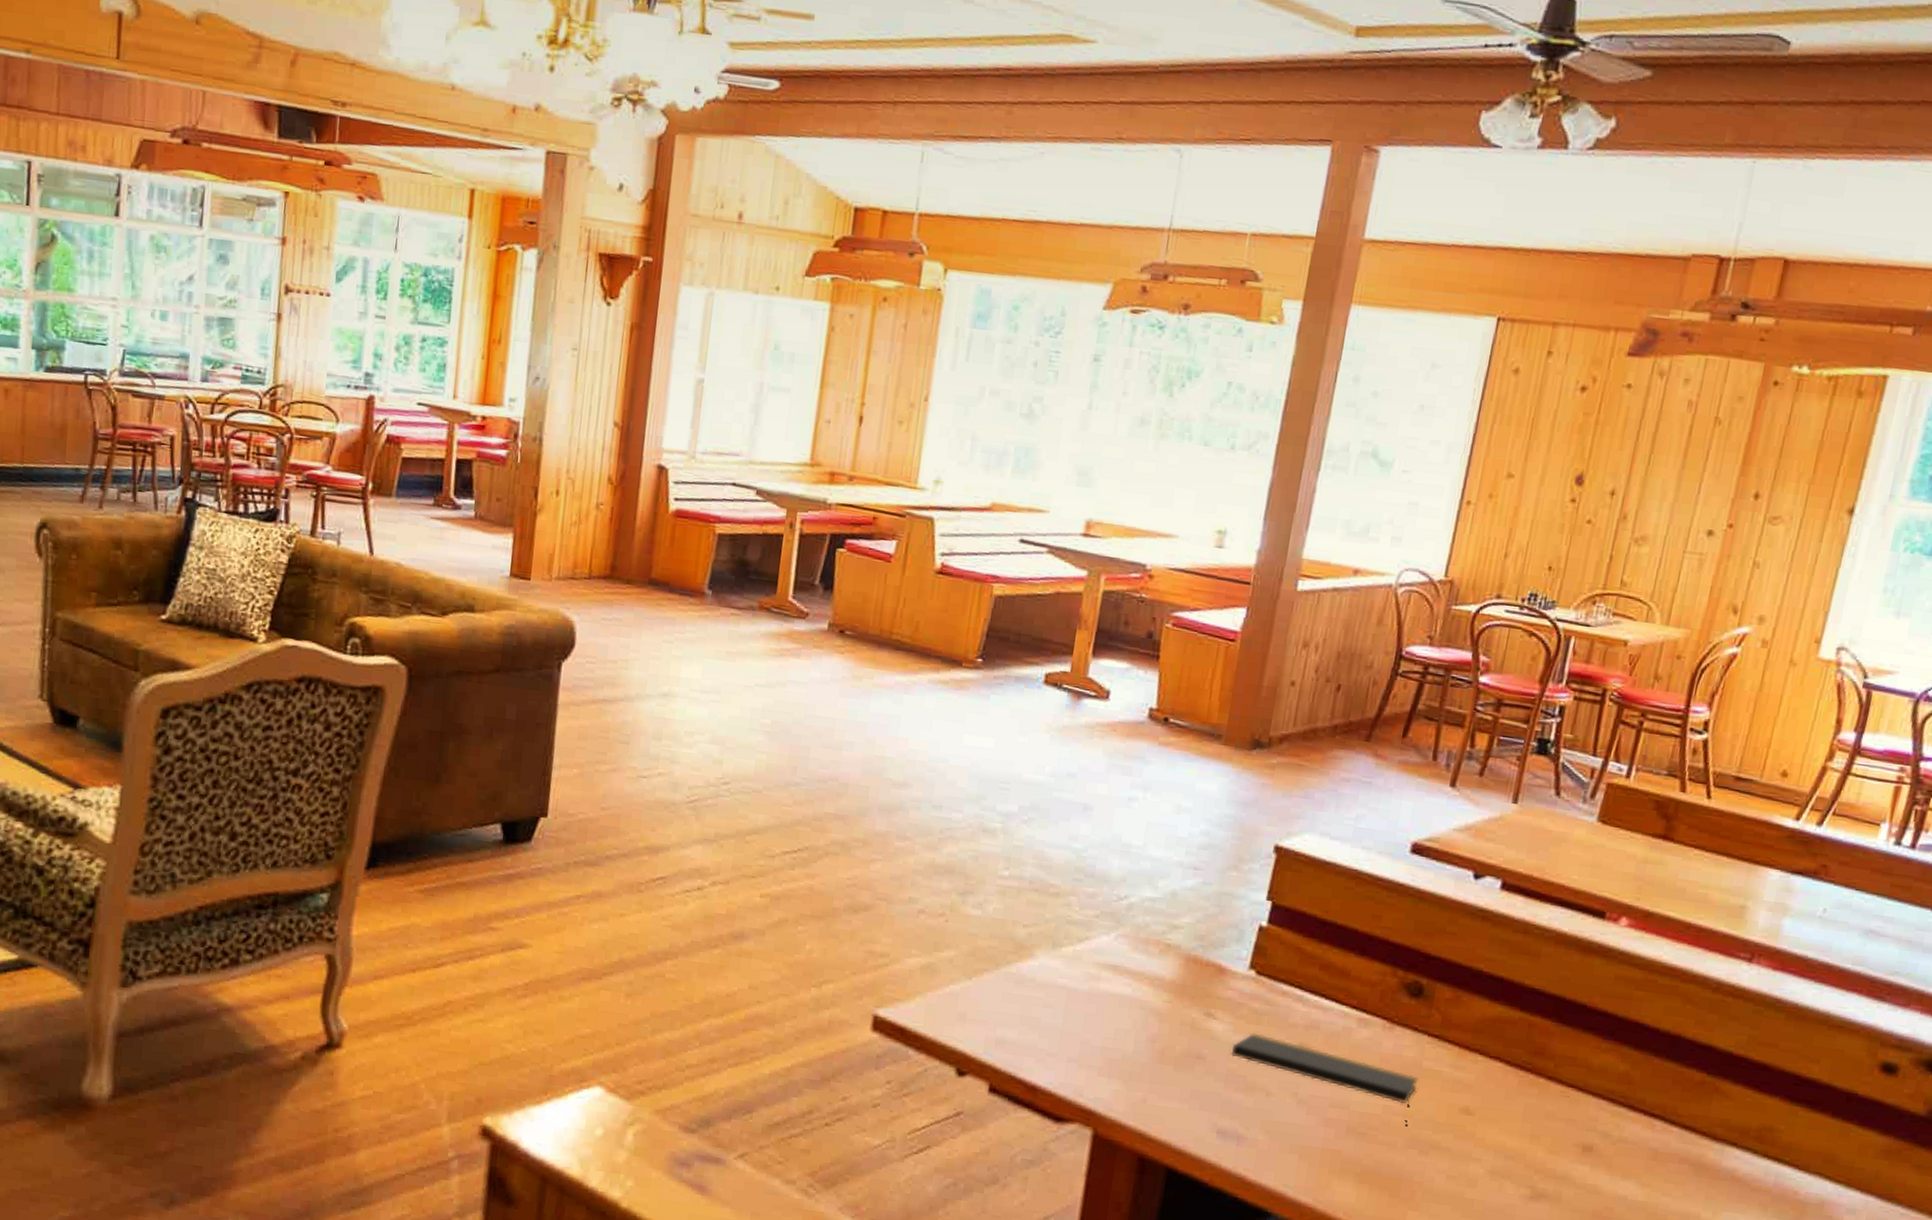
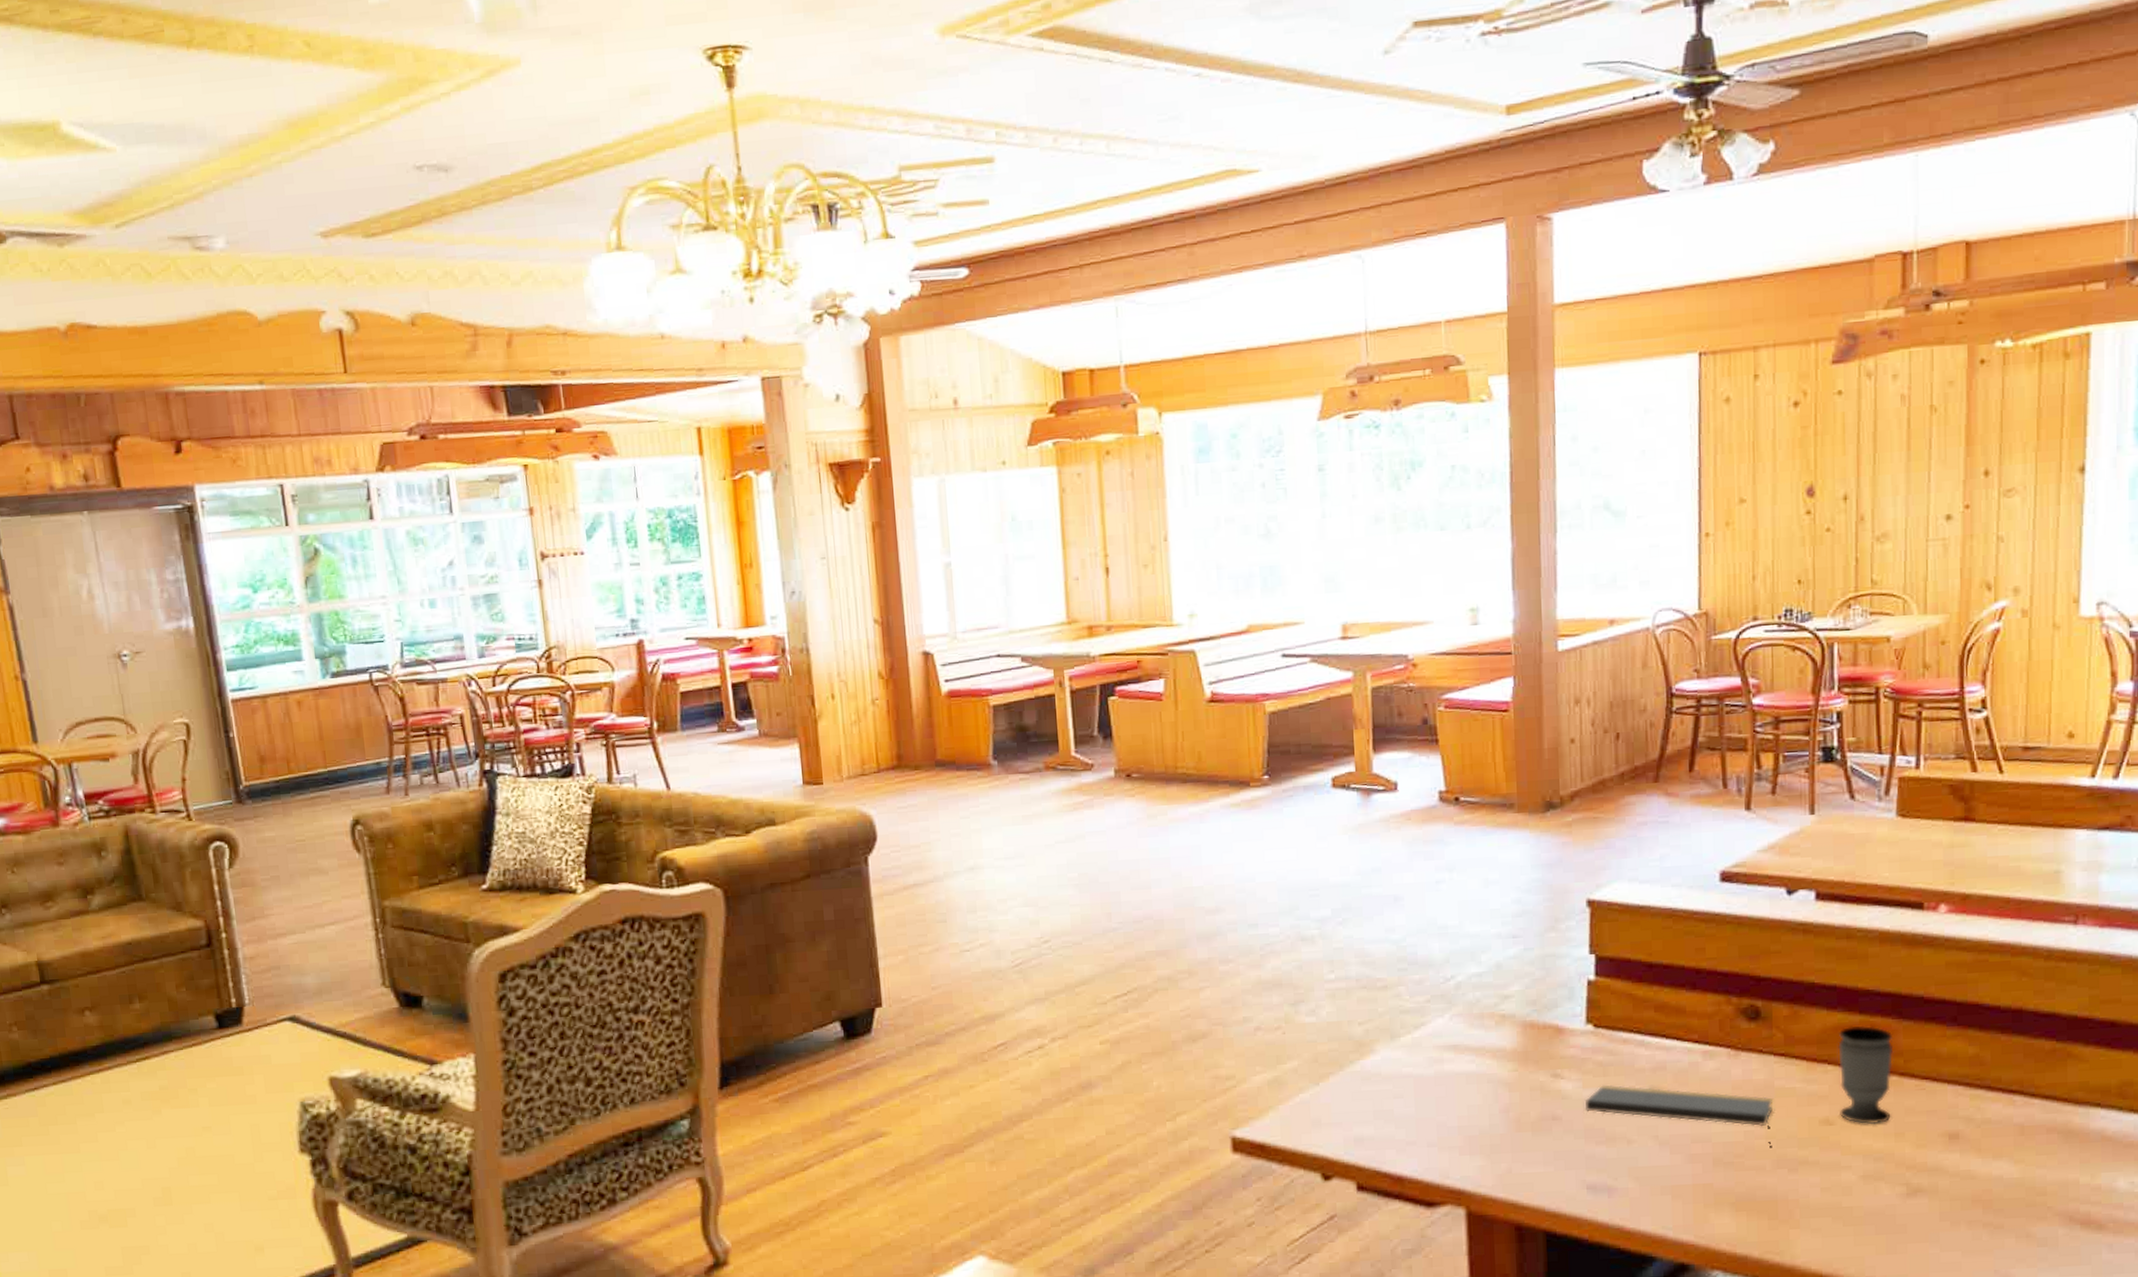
cup: none [1481,1020,1549,1123] -> present [1838,1026,1894,1125]

